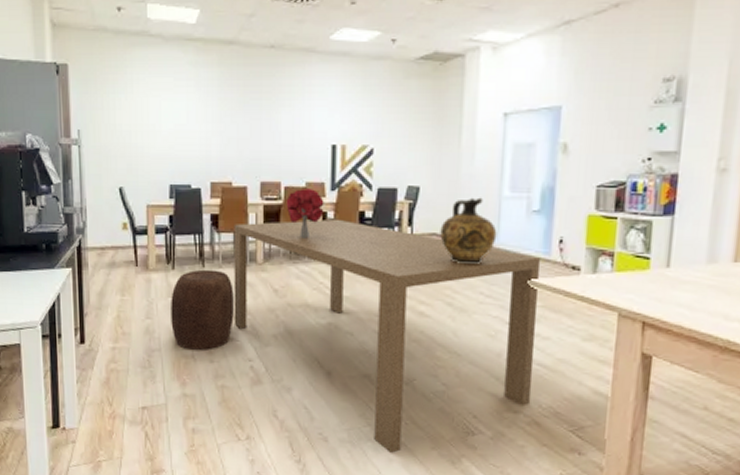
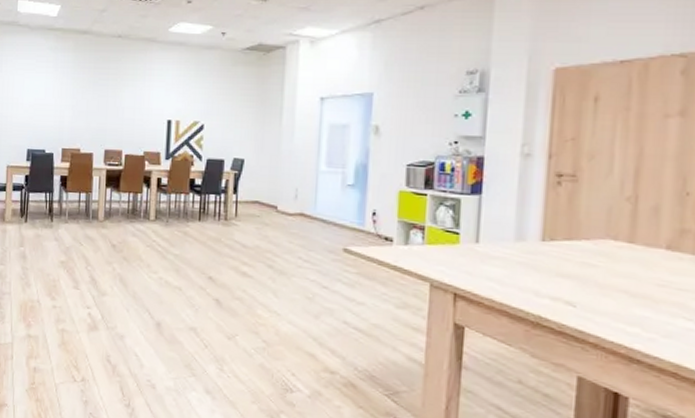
stool: present [171,269,234,351] -> none [21,223,77,296]
dining table: present [234,218,540,453] -> none [75,184,354,404]
bouquet: present [286,187,324,239] -> none [125,156,159,201]
ceramic jug: present [440,197,497,265] -> none [262,170,315,232]

